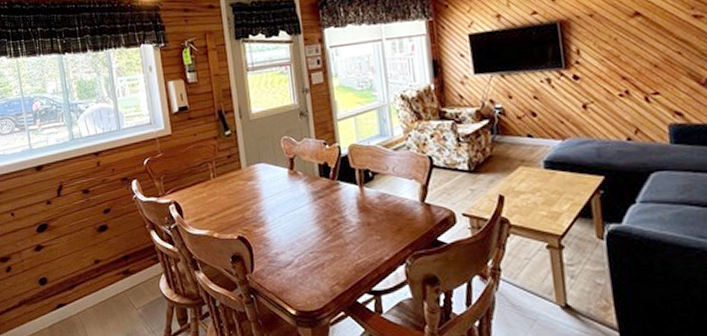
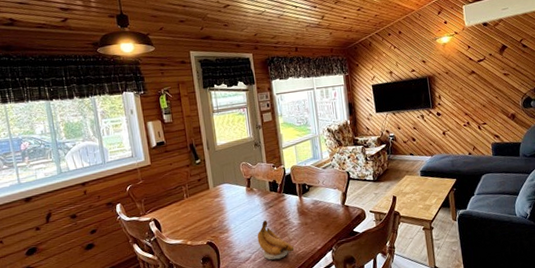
banana: none [301,215,352,268] -> present [257,220,294,260]

